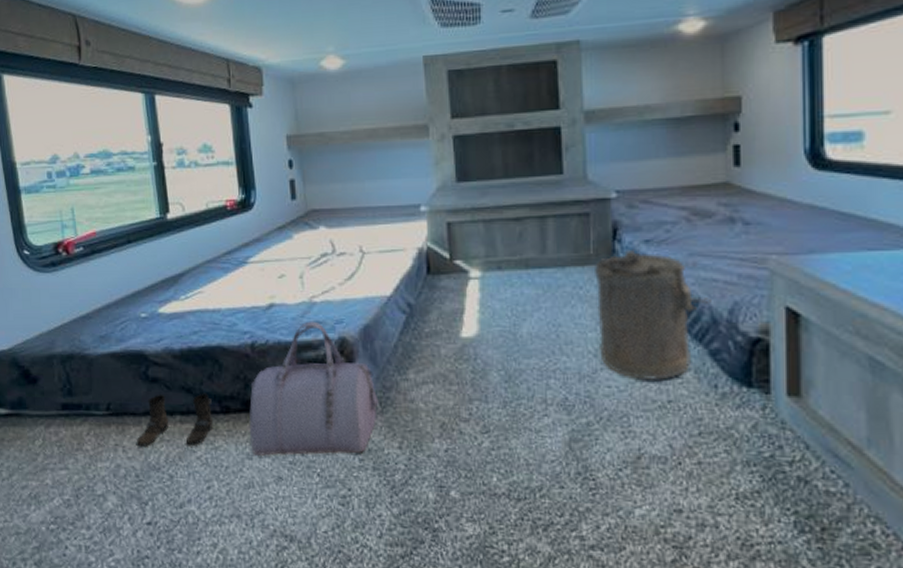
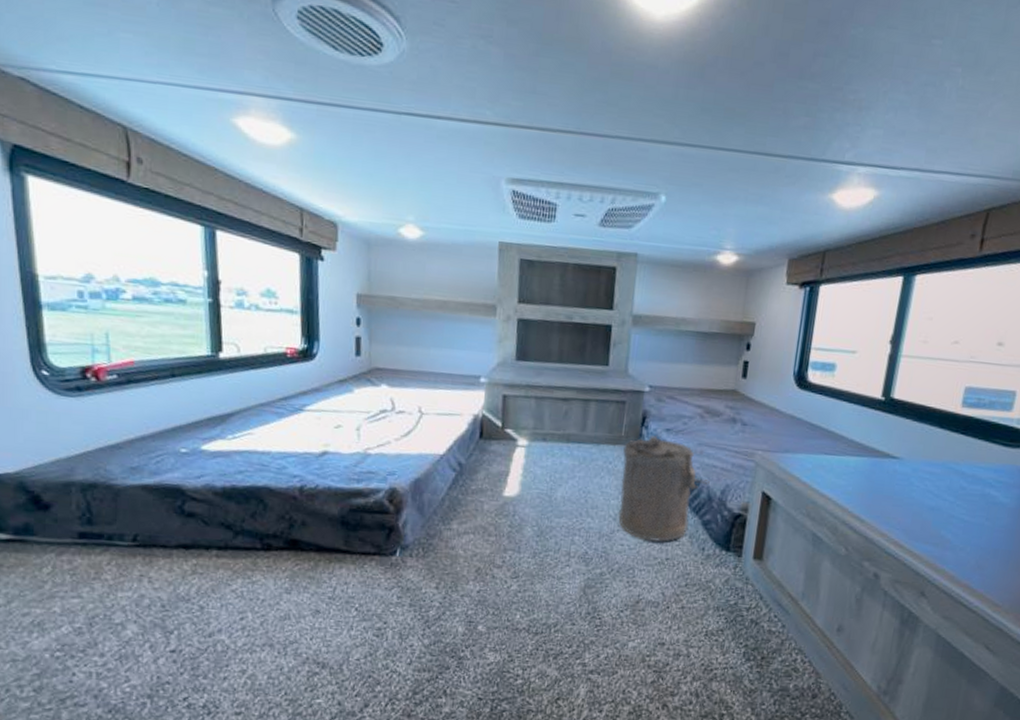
boots: present [136,393,214,448] -> none [164,528,253,580]
duffel bag: present [248,321,379,456] -> none [290,470,422,592]

